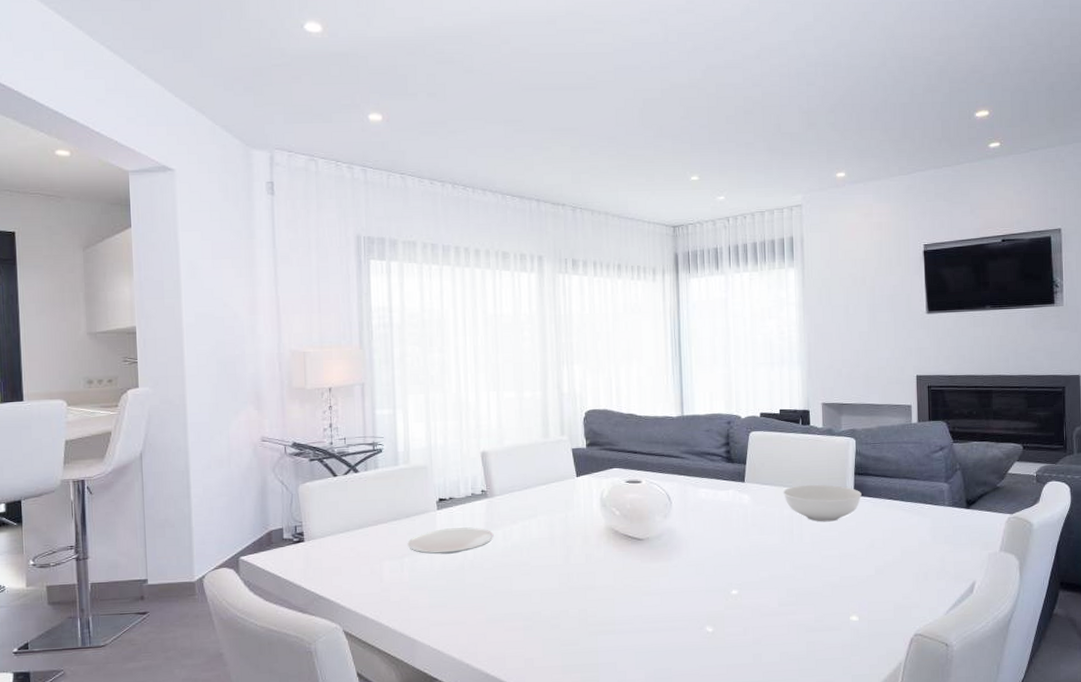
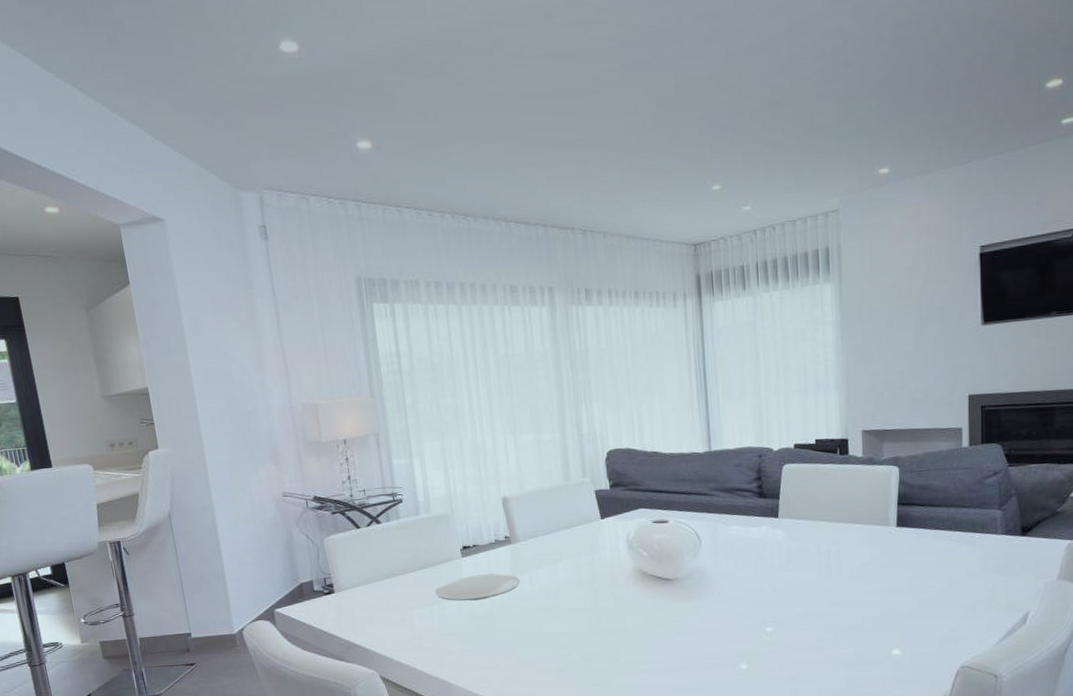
bowl: present [783,484,862,522] -> none [820,516,905,556]

